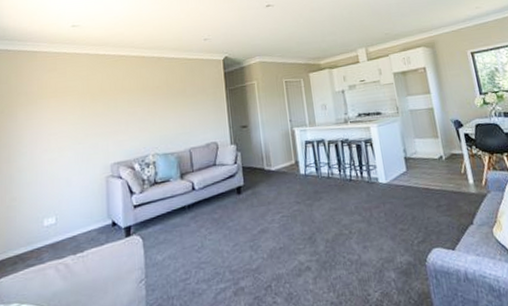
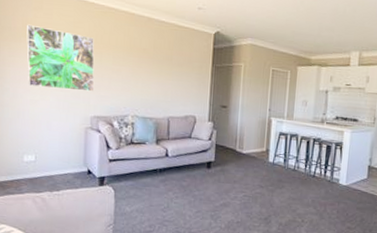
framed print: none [42,86,112,145] -> present [27,24,95,92]

